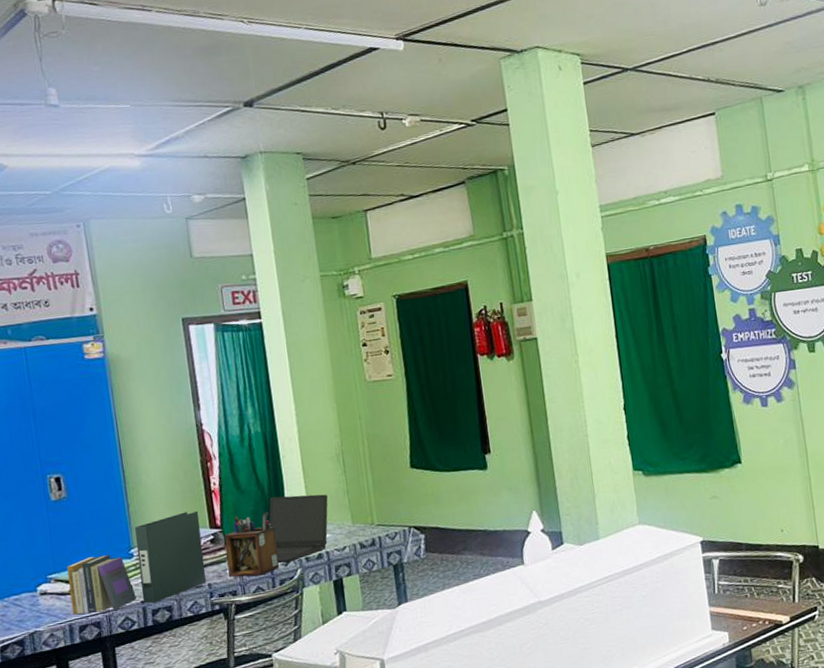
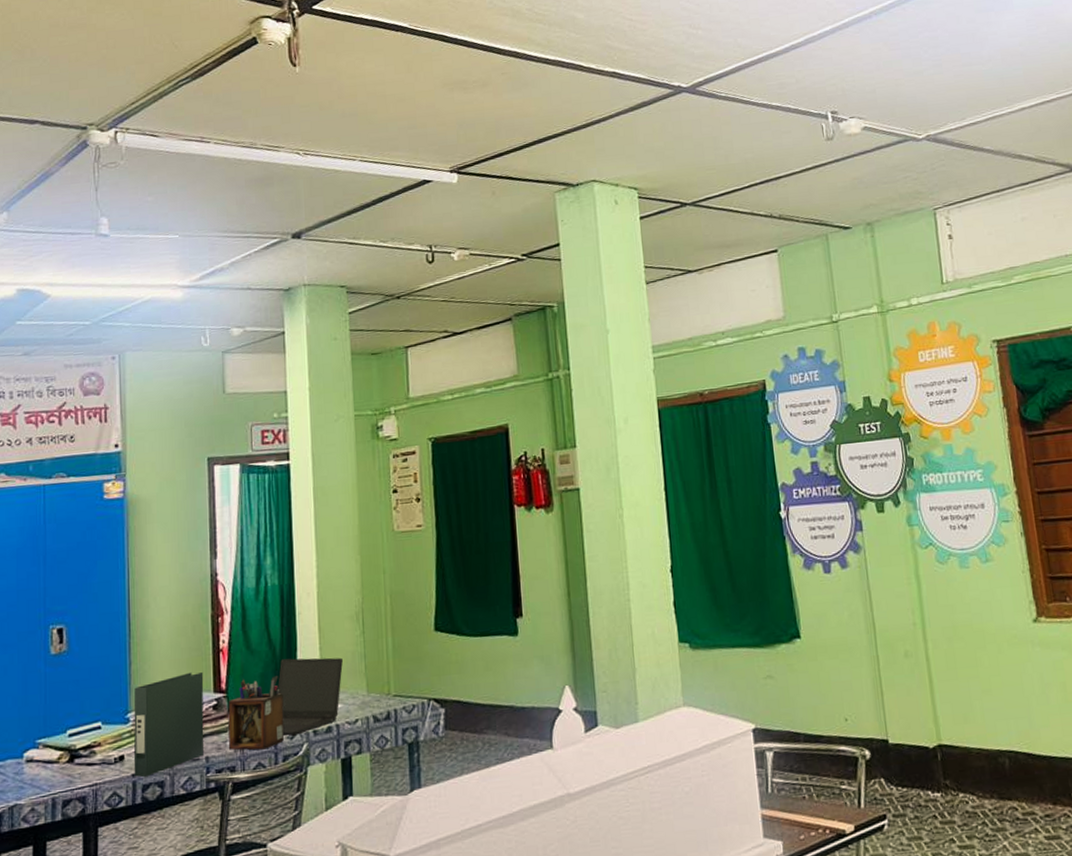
books: present [67,555,137,615] -> none [57,719,127,787]

